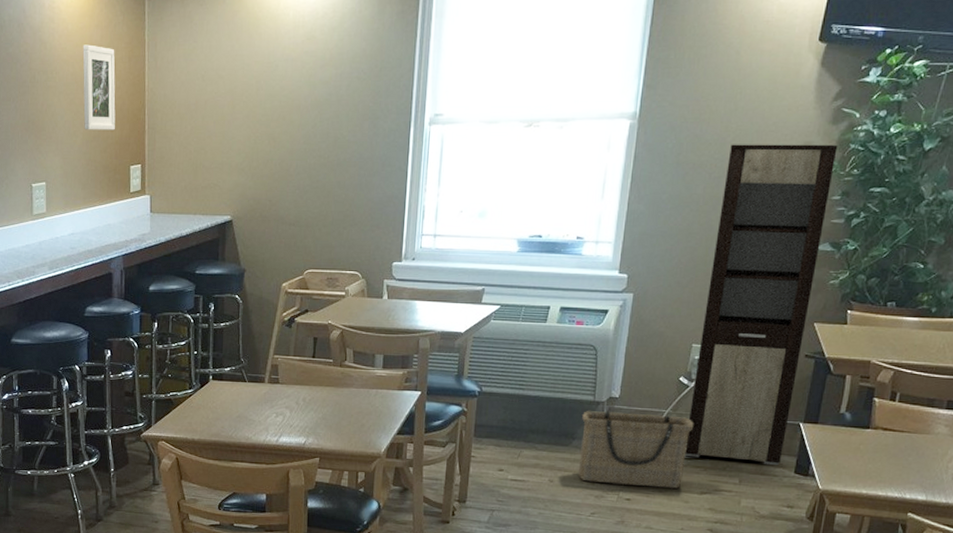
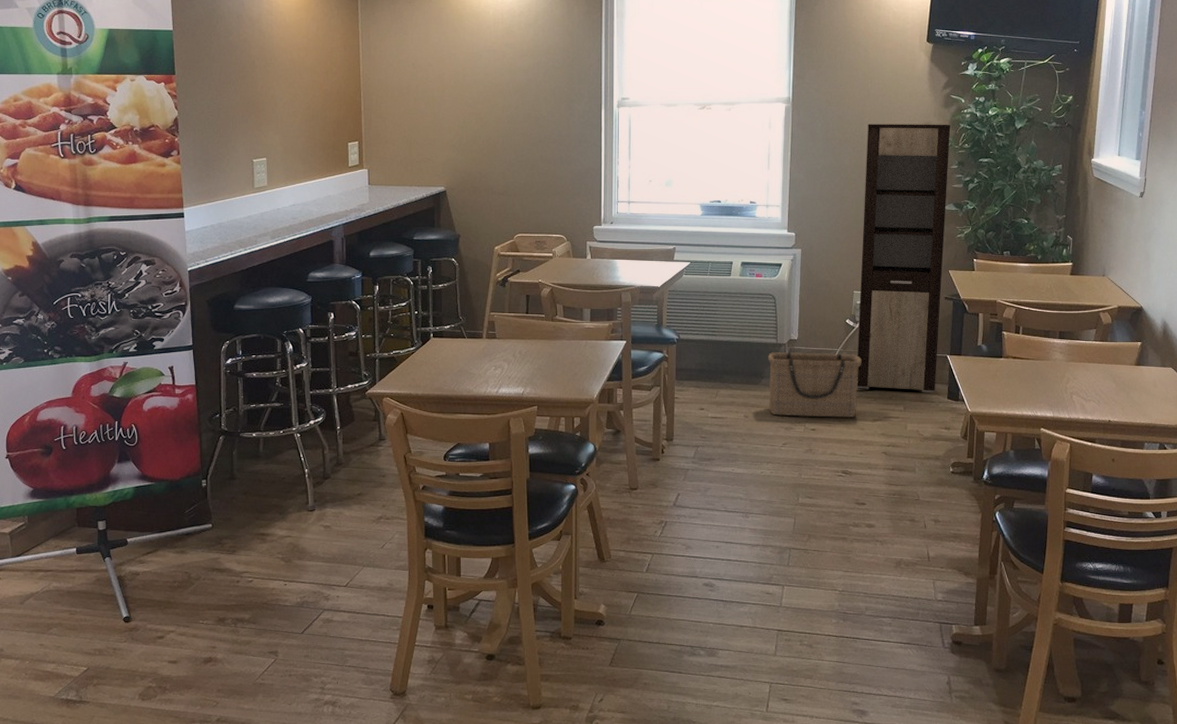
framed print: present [82,44,116,130] -> none [300,35,333,111]

